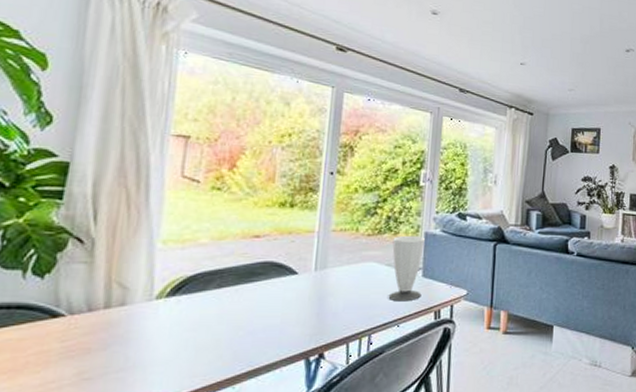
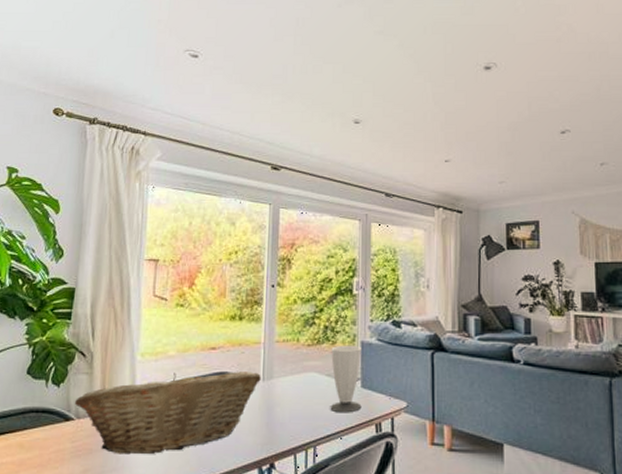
fruit basket: none [65,261,313,353] -> present [74,372,261,455]

